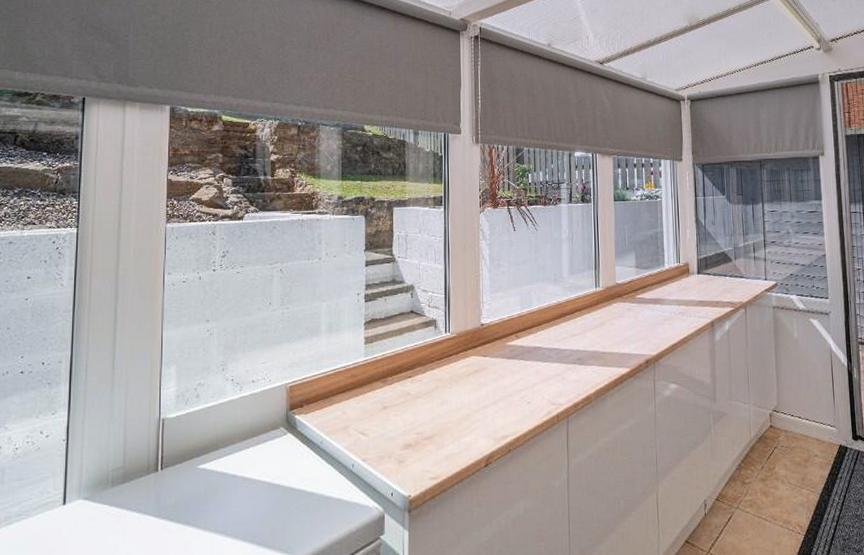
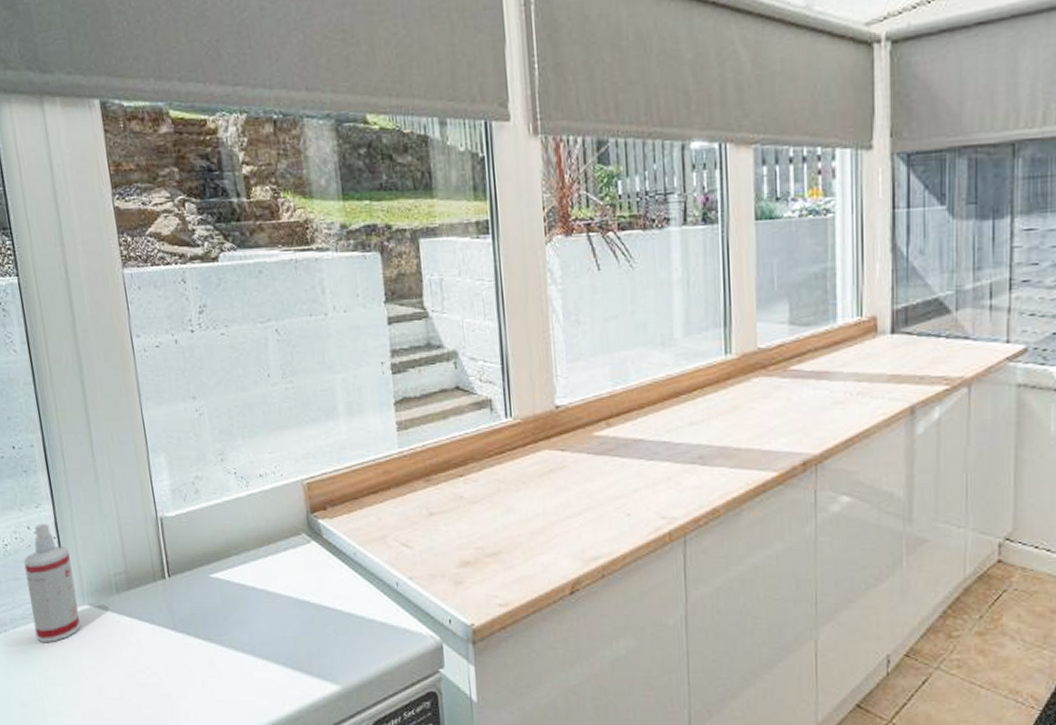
spray bottle: none [27,428,75,538] -> present [23,523,80,643]

